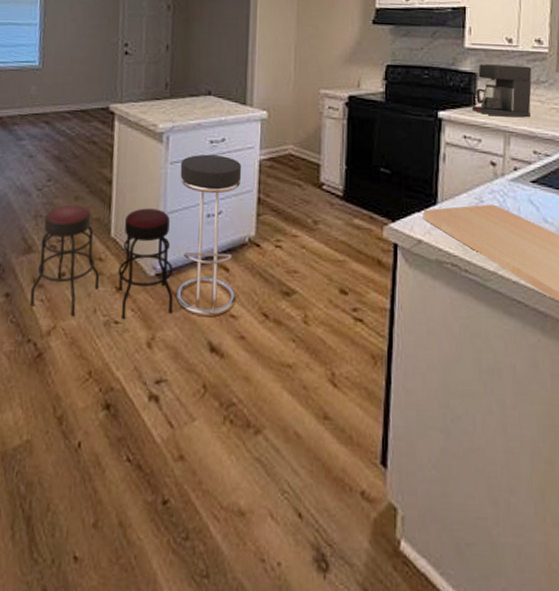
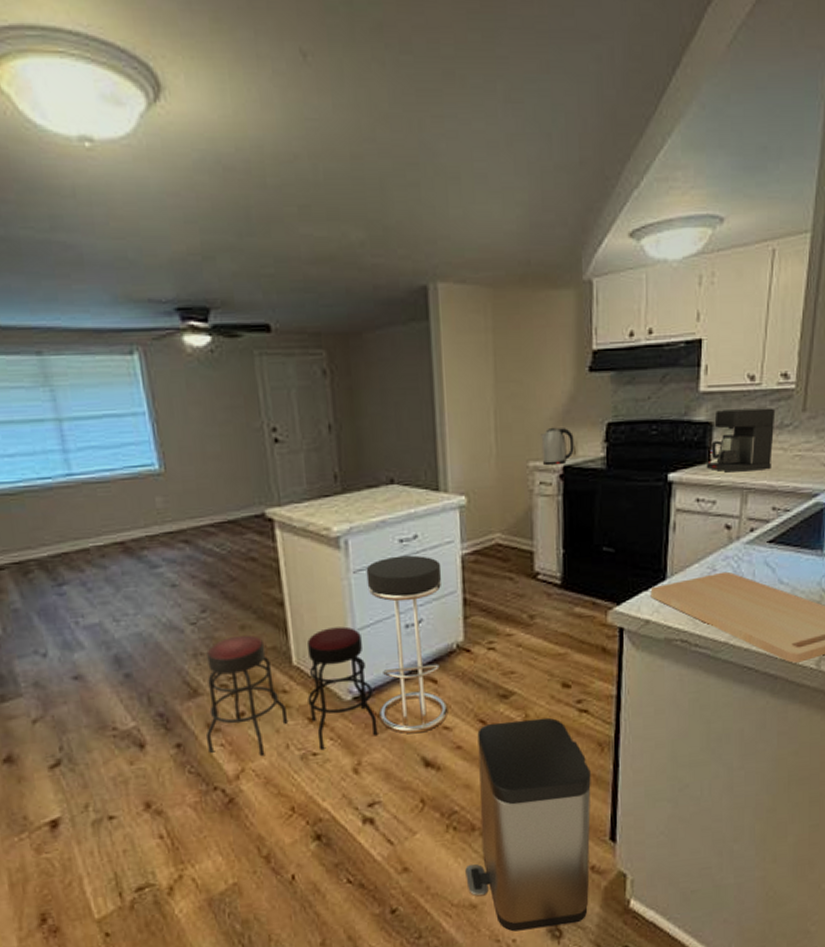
pedal bin: none [237,318,364,557] -> present [465,717,591,932]
kettle: none [331,64,358,95] -> present [541,427,574,466]

